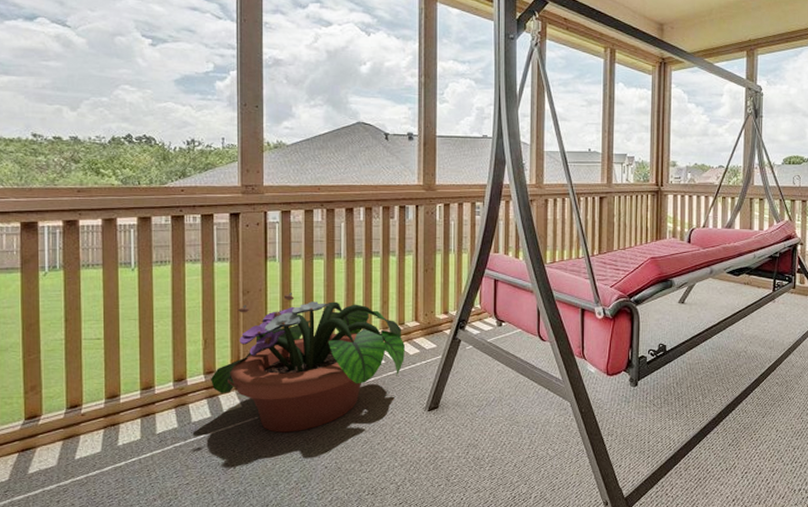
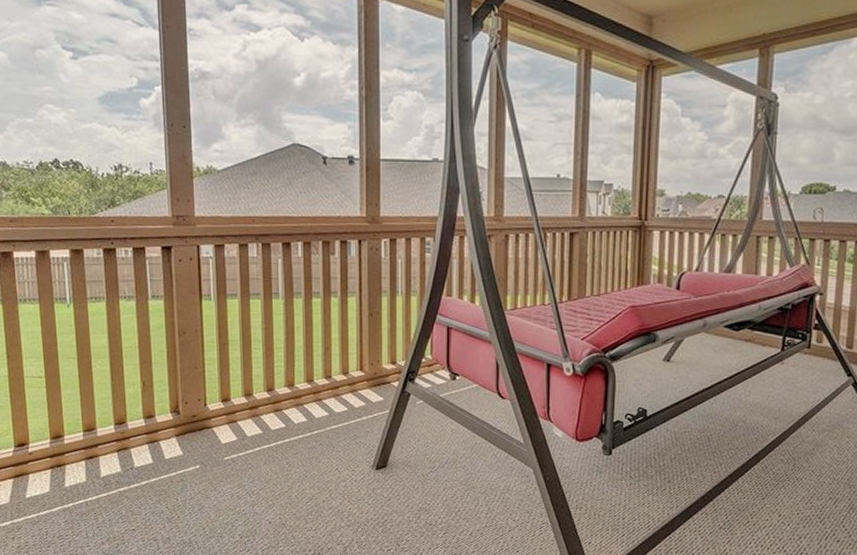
potted flower: present [211,293,405,433] -> none [151,335,349,484]

